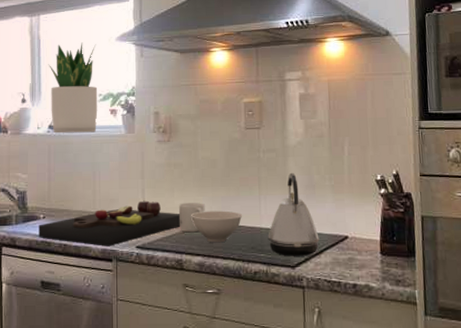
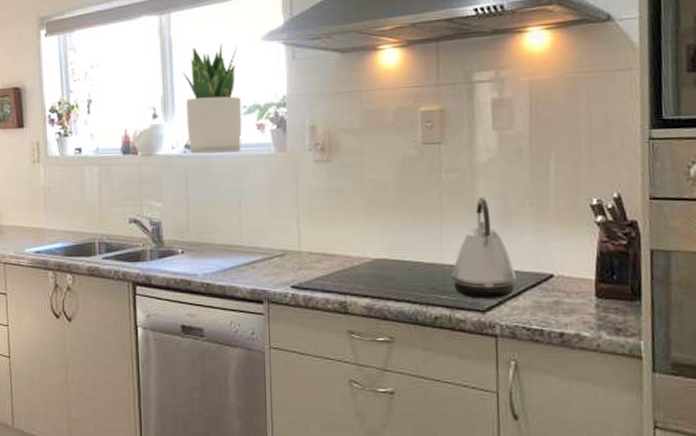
cutting board: present [38,200,181,246] -> none [177,232,344,286]
mug: present [178,203,205,233] -> none [341,234,374,270]
bowl: present [191,210,243,243] -> none [357,243,420,282]

